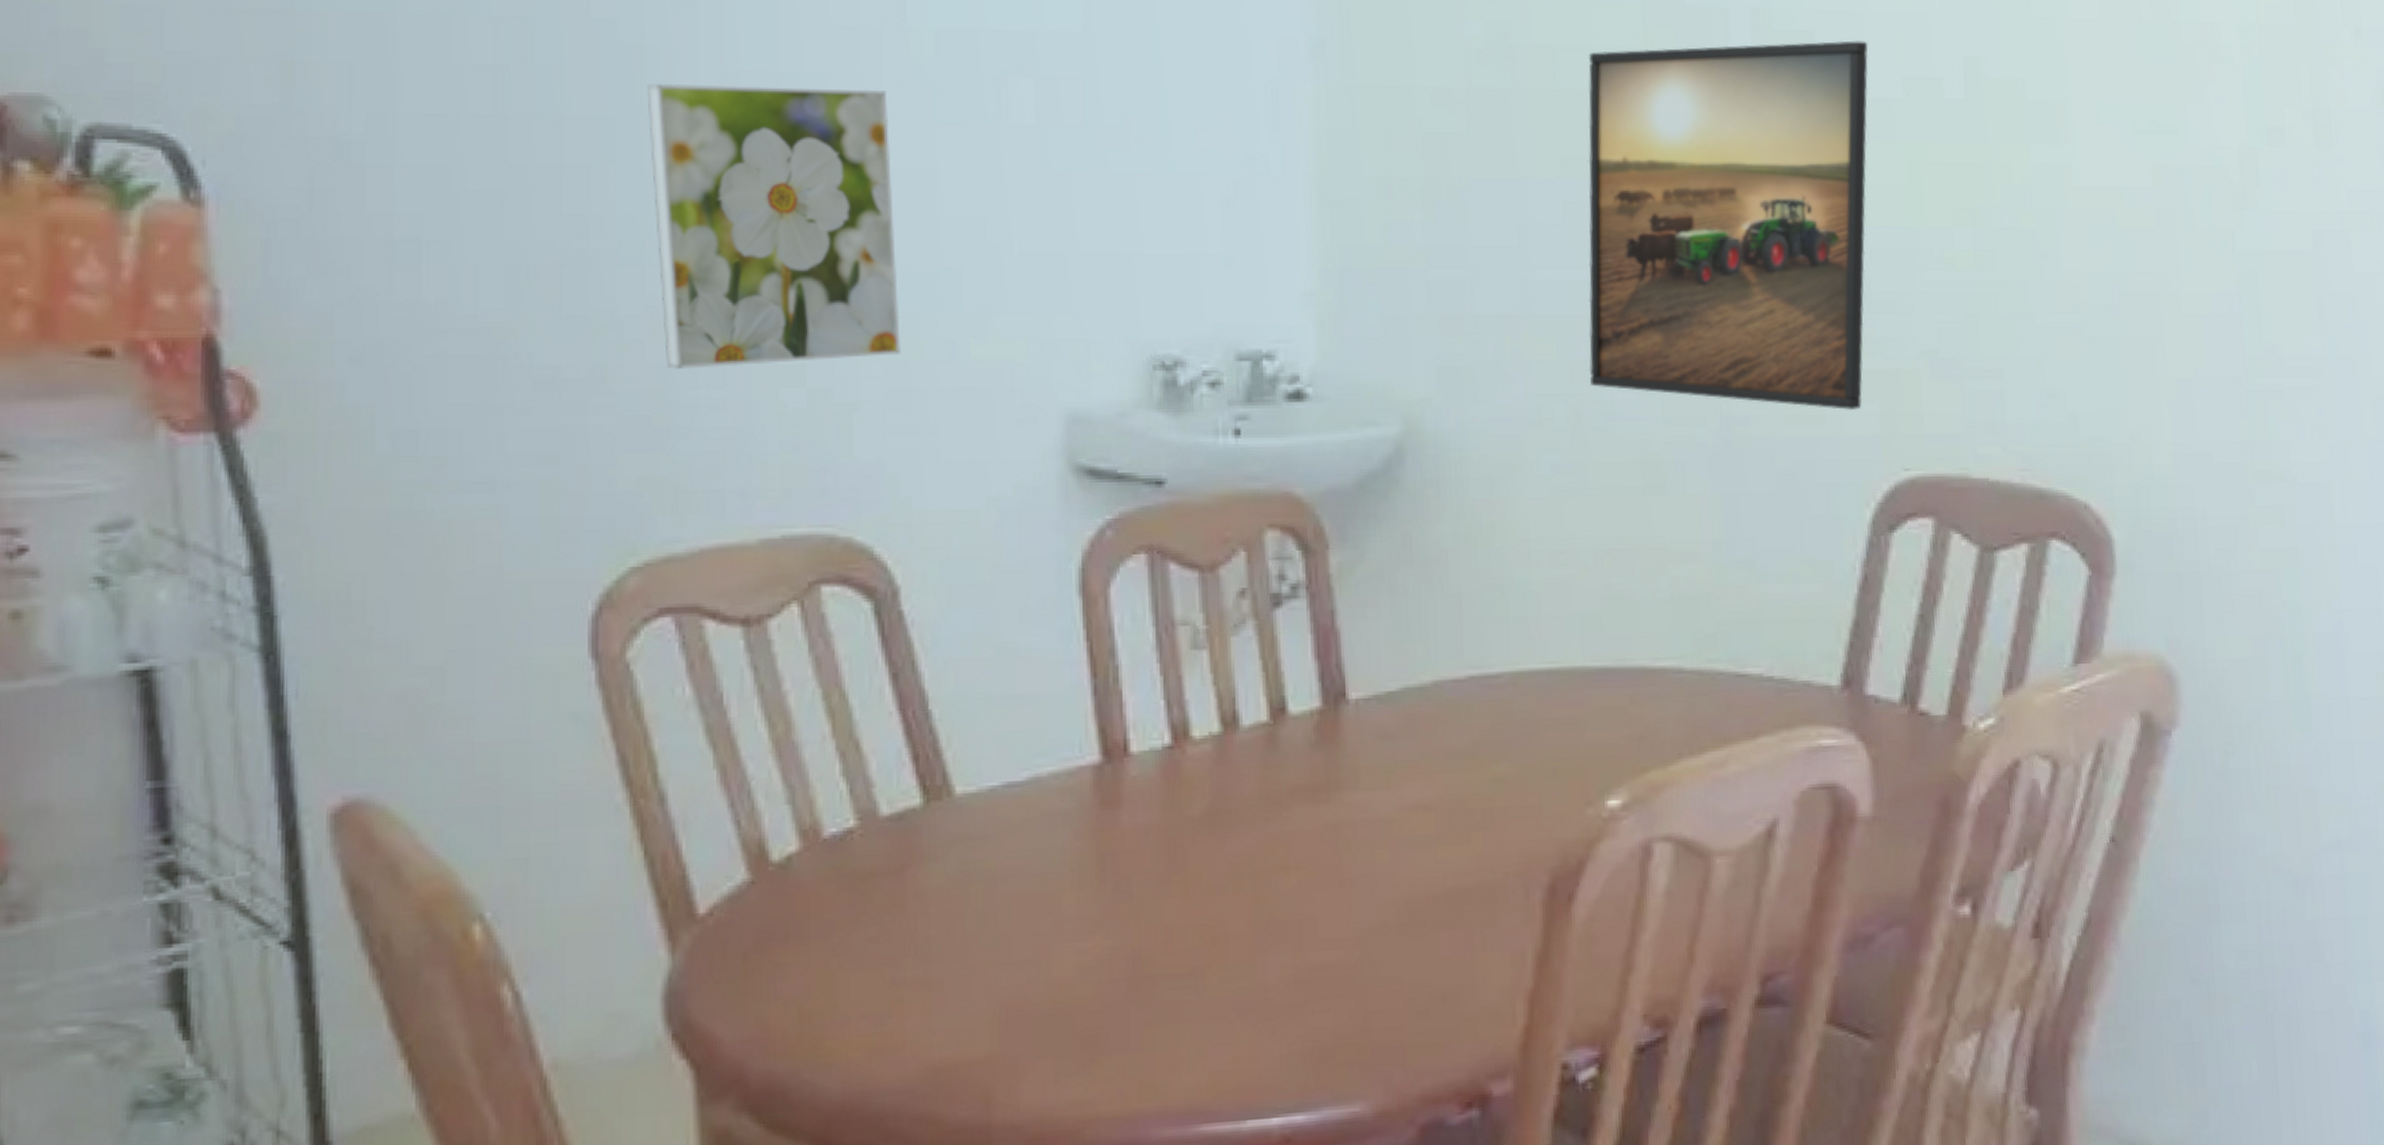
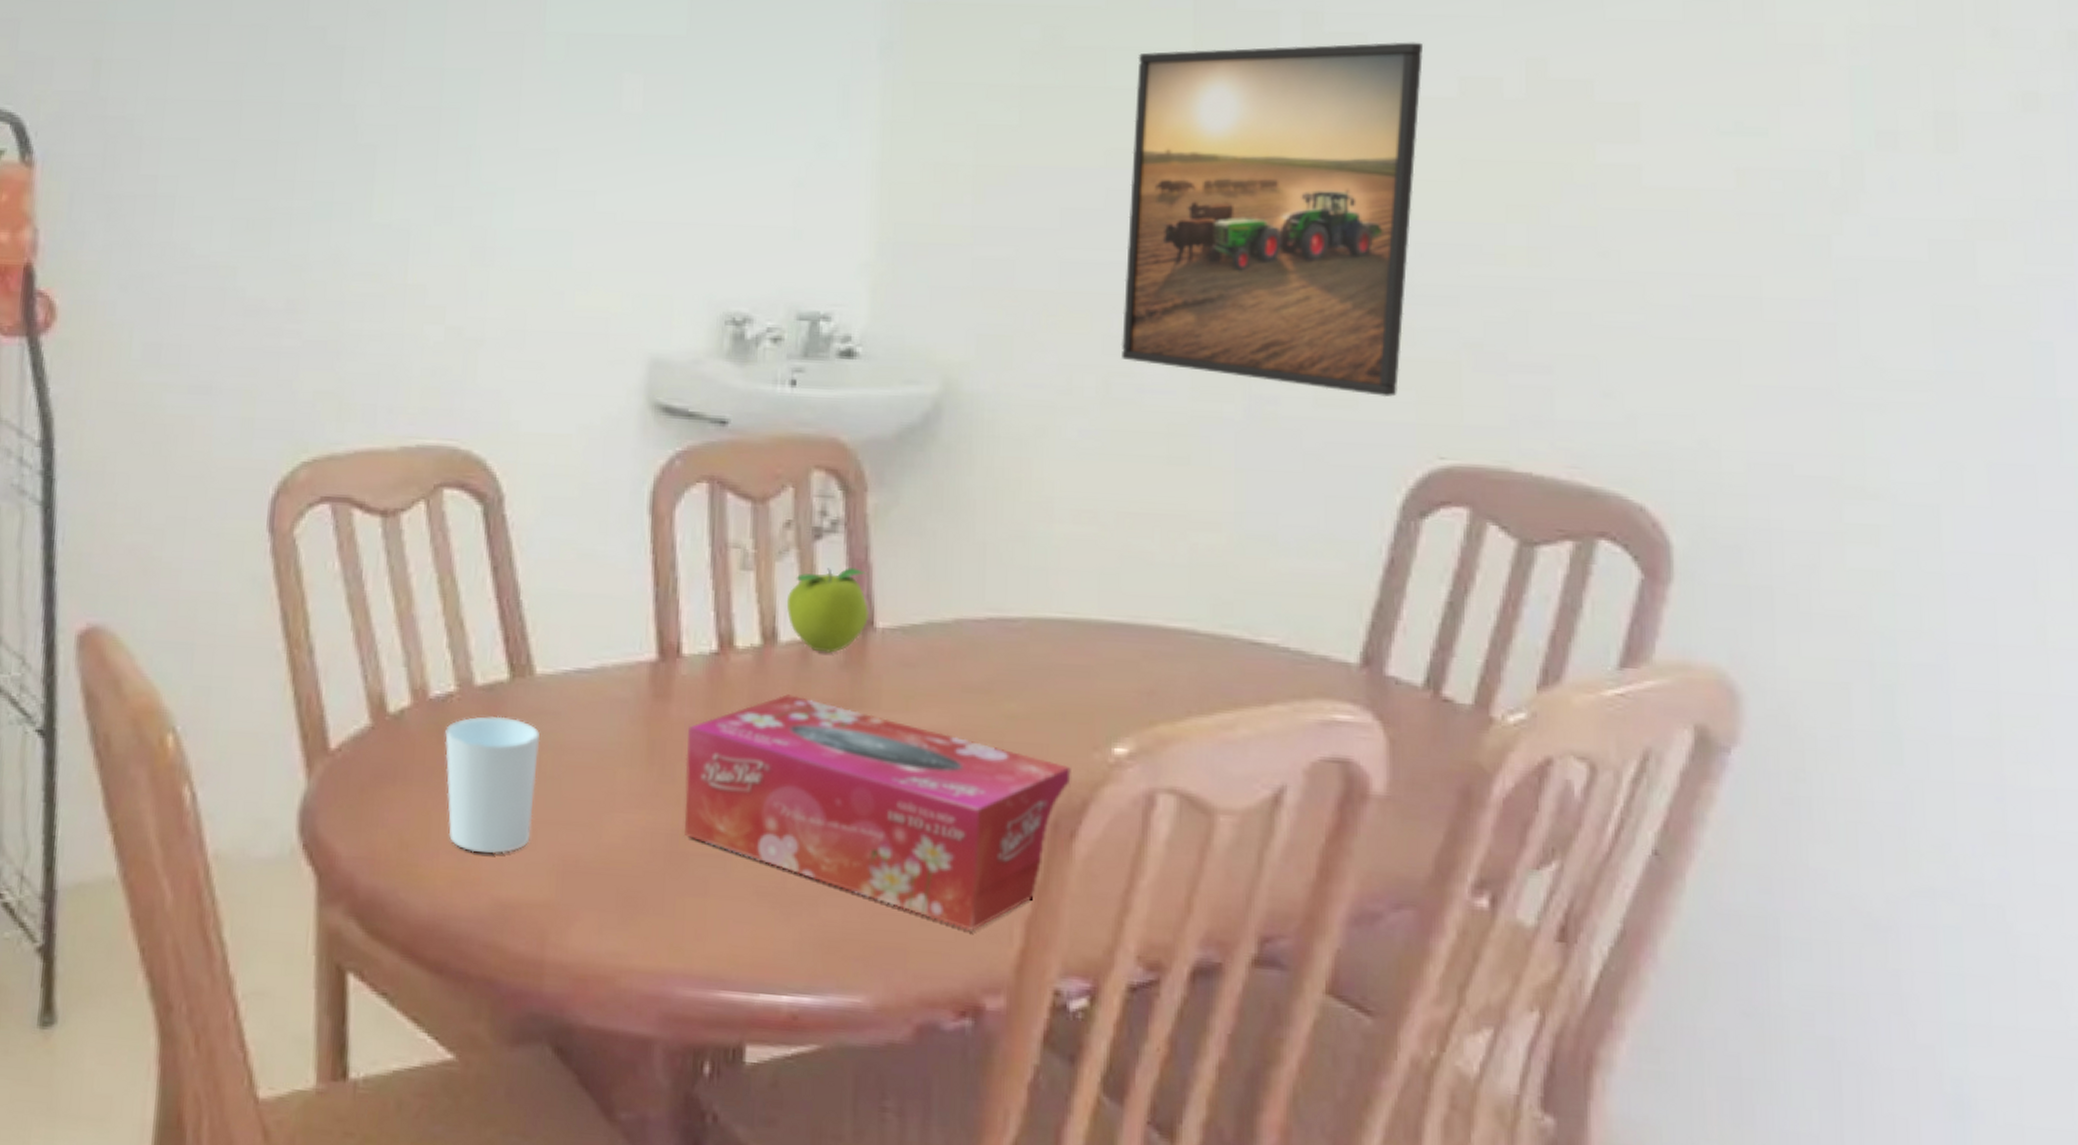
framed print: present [646,83,901,369] -> none [341,76,525,305]
cup: none [847,849,967,1013] -> present [444,716,540,854]
tissue box: none [1143,784,1566,1015] -> present [684,694,1071,931]
fruit: none [1246,636,1339,733] -> present [786,568,868,653]

